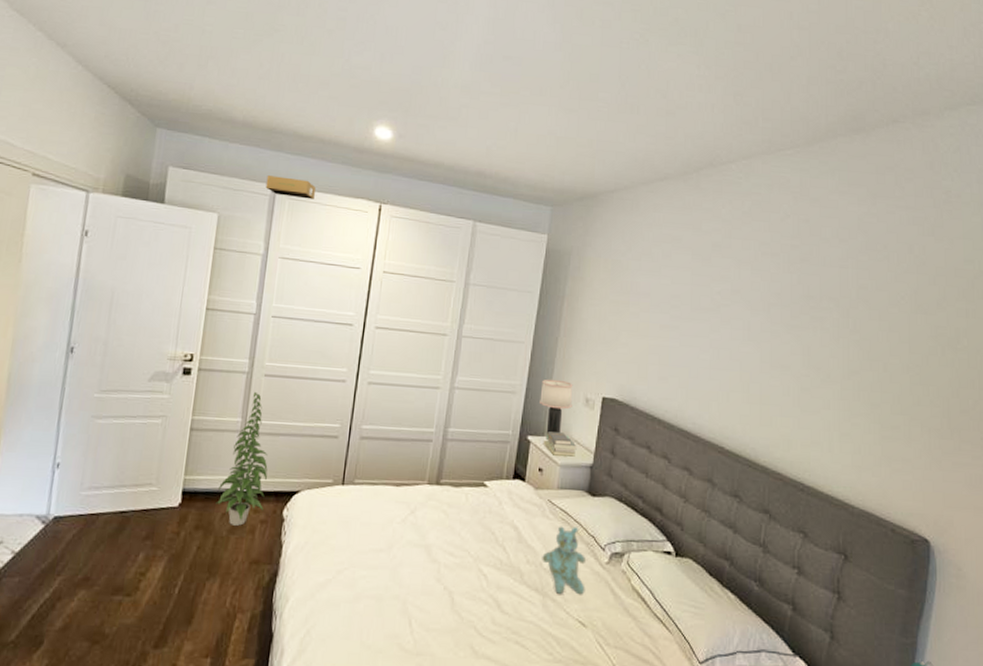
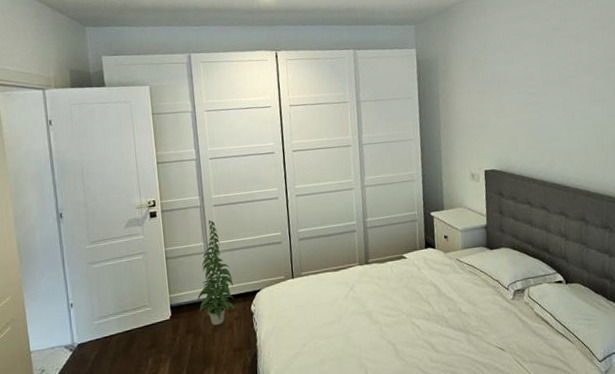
box: present [265,175,316,200] -> none [181,44,222,62]
table lamp: present [540,379,573,436] -> none [434,163,462,209]
stuffed bear: present [542,526,587,595] -> none [460,276,499,330]
books: present [543,431,577,457] -> none [443,204,472,224]

